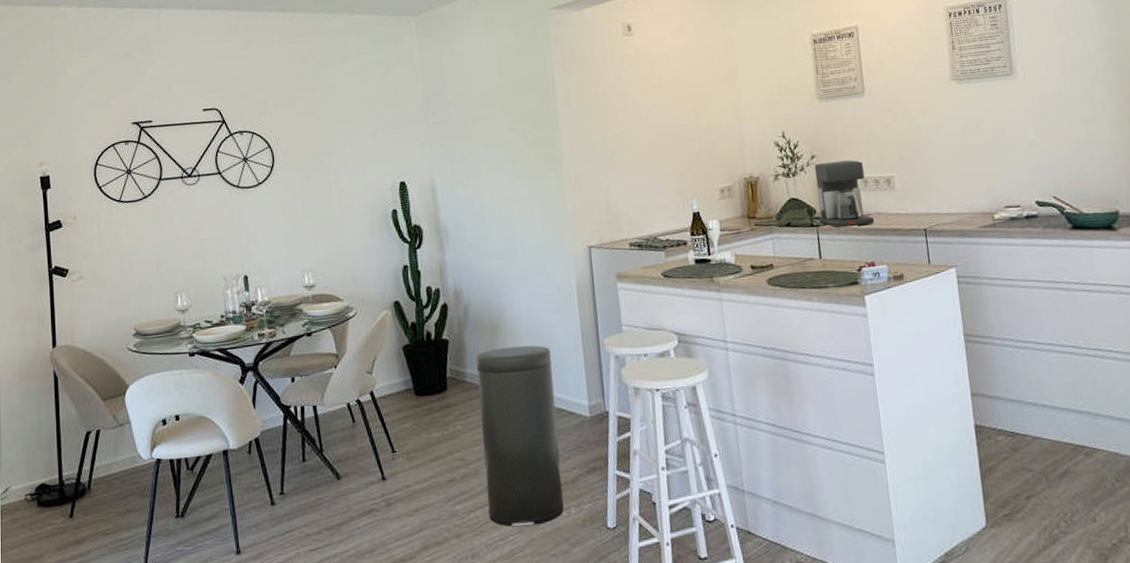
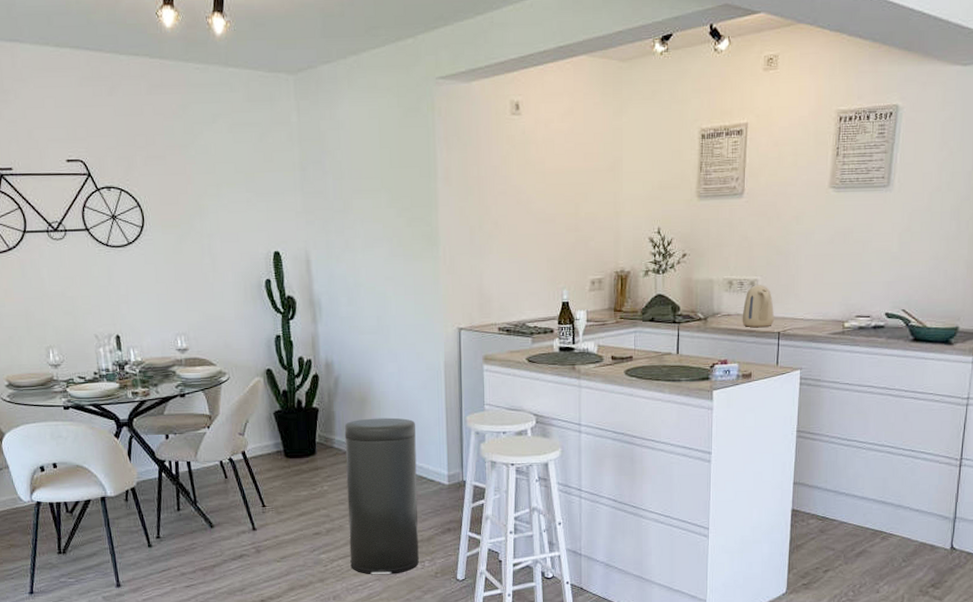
coffee maker: present [814,160,875,229] -> none [683,261,734,326]
kettle: none [882,181,918,226] -> present [742,285,774,328]

